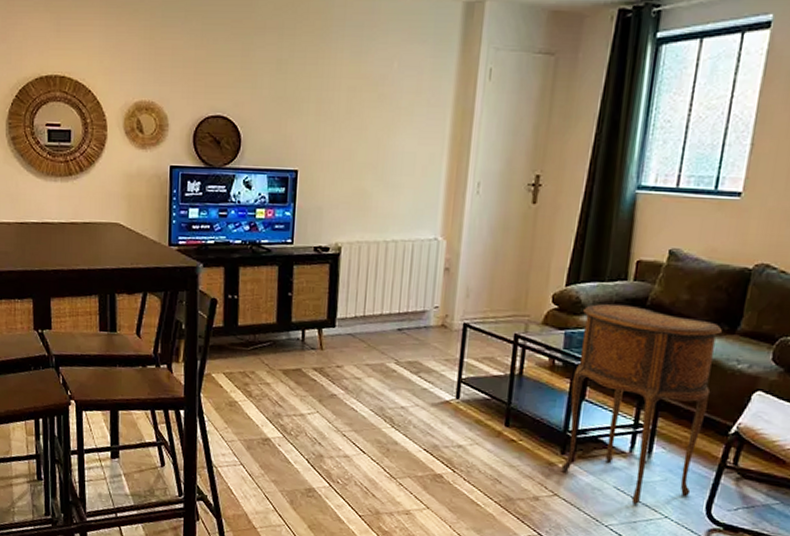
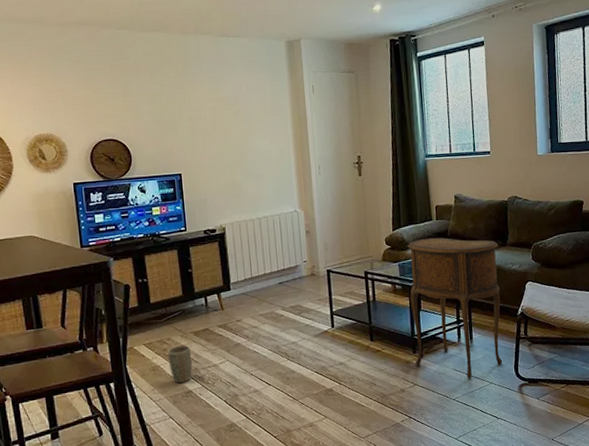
plant pot: none [248,383,277,428] -> present [167,345,193,384]

